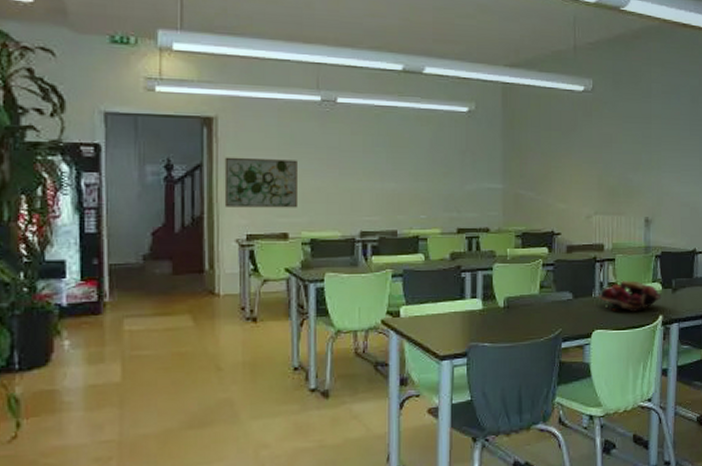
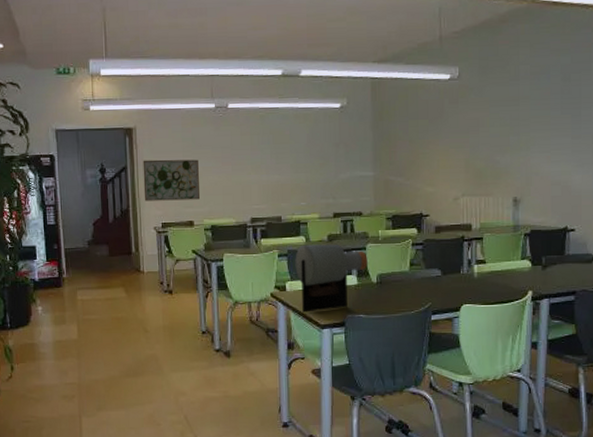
water jug: none [412,263,494,342] -> present [295,244,368,313]
fruit basket: present [598,280,662,312] -> none [466,258,531,288]

